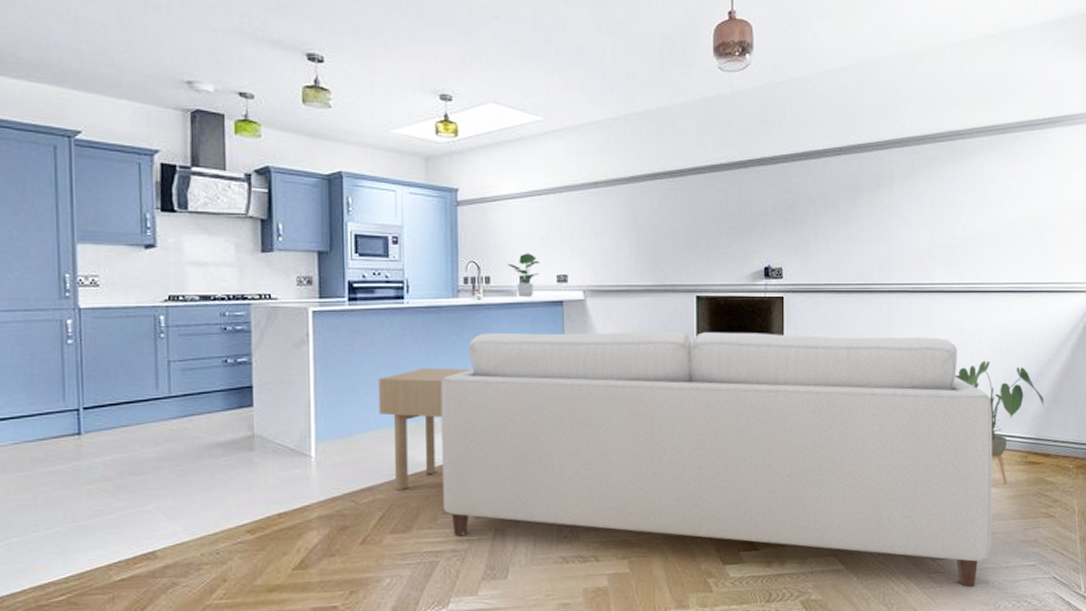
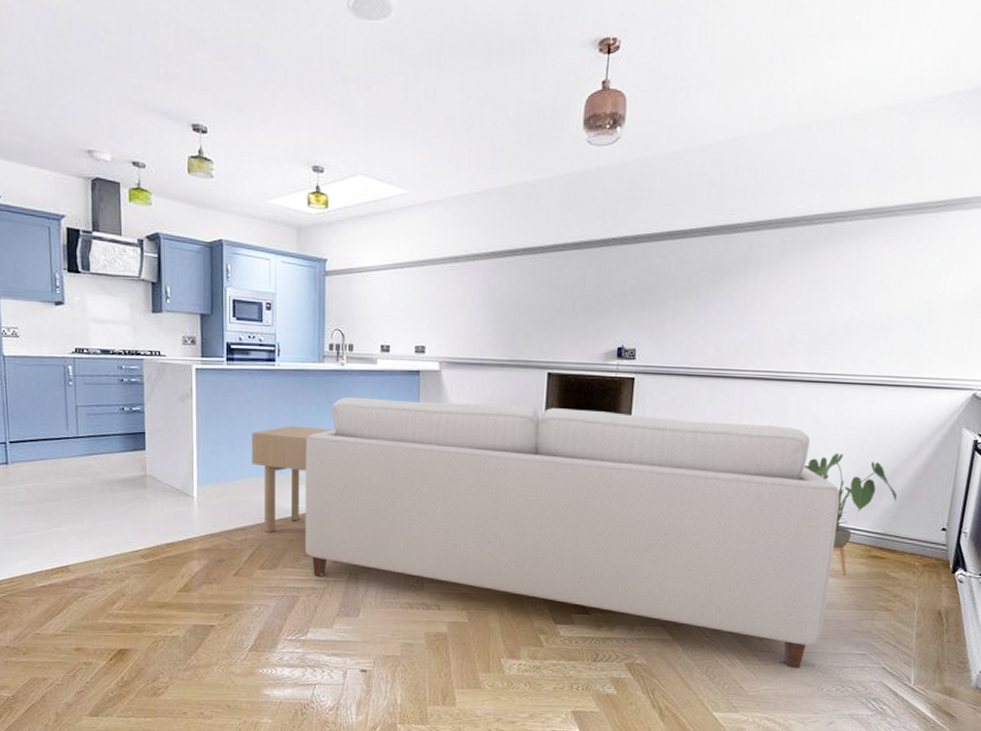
potted plant: present [507,253,540,297] -> none [369,323,400,365]

